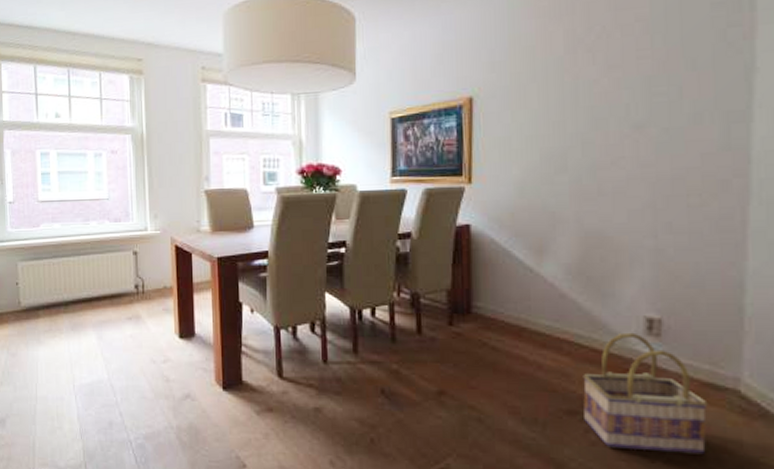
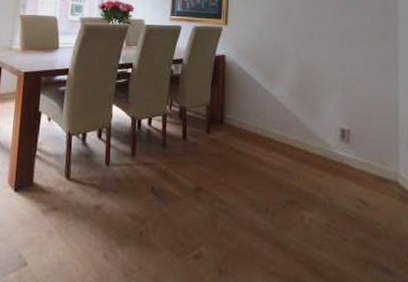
basket: present [582,332,708,455] -> none [300,139,380,232]

